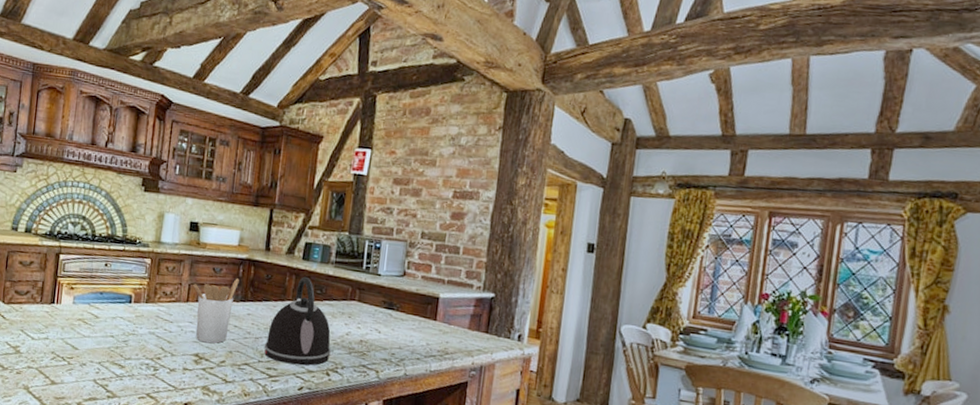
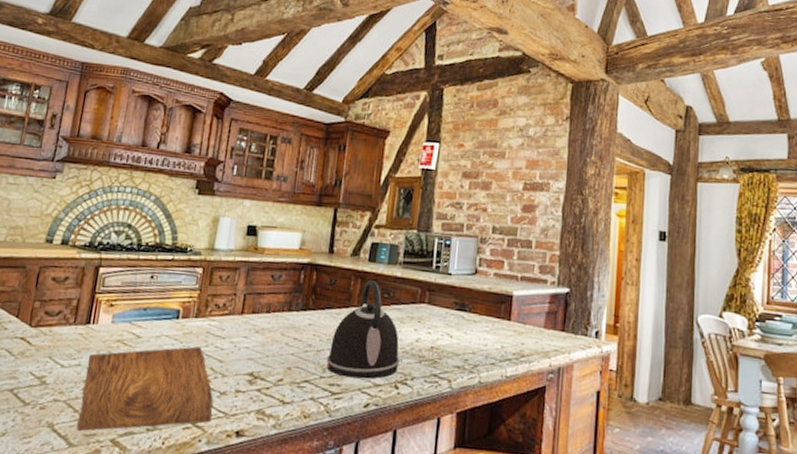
cutting board: none [48,328,164,395] -> present [76,346,213,431]
utensil holder: present [193,278,239,344] -> none [249,285,300,360]

